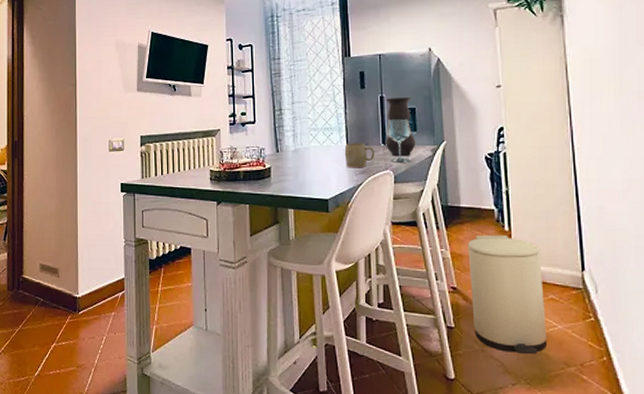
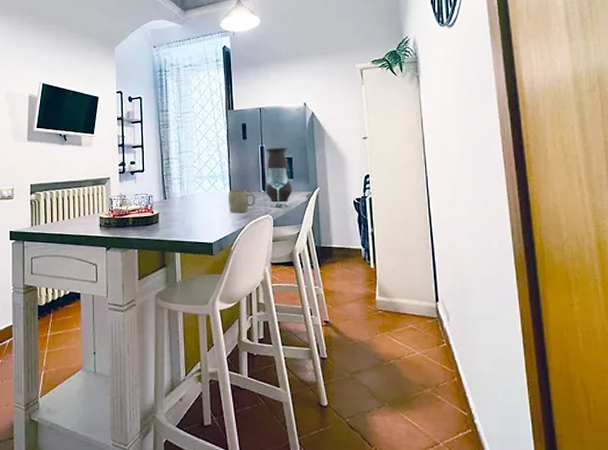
pedal bin: present [468,235,548,354] -> none [339,272,408,379]

